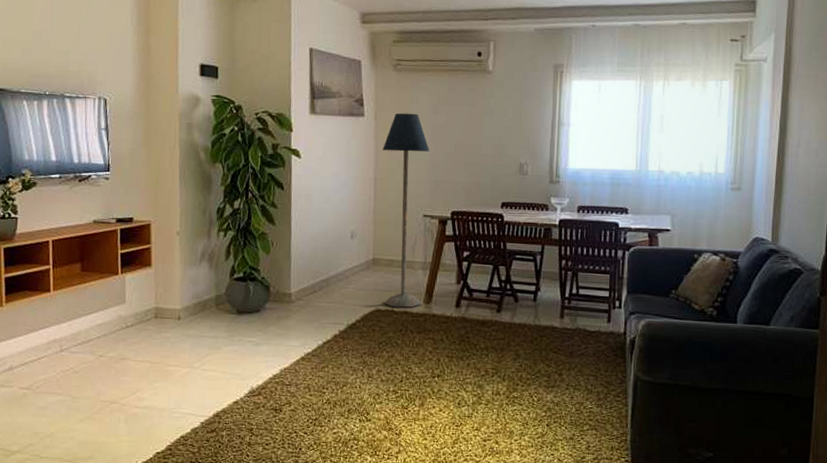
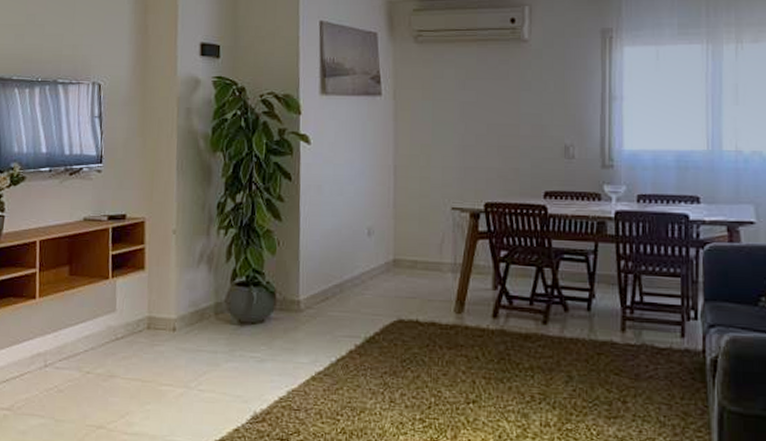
floor lamp: present [383,113,430,308] -> none [403,90,458,318]

